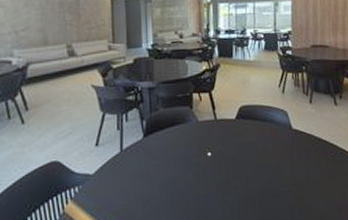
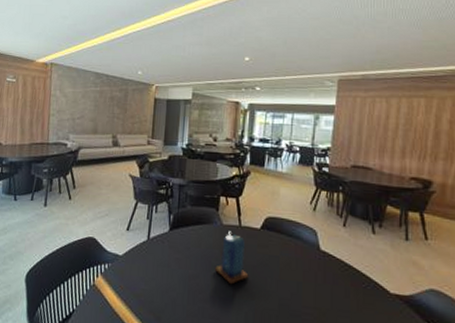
candle: none [196,126,230,180] -> present [215,231,249,285]

